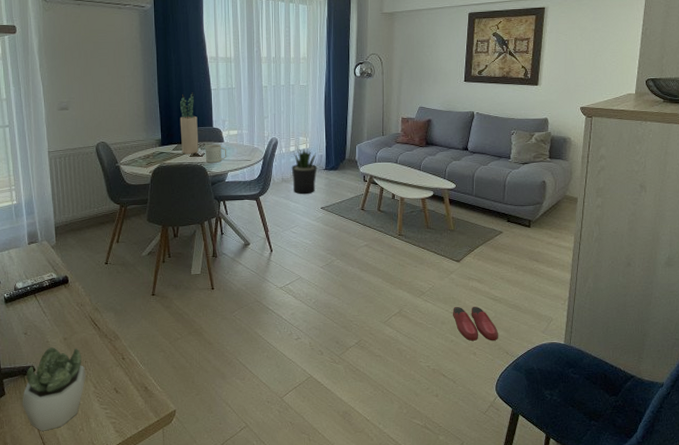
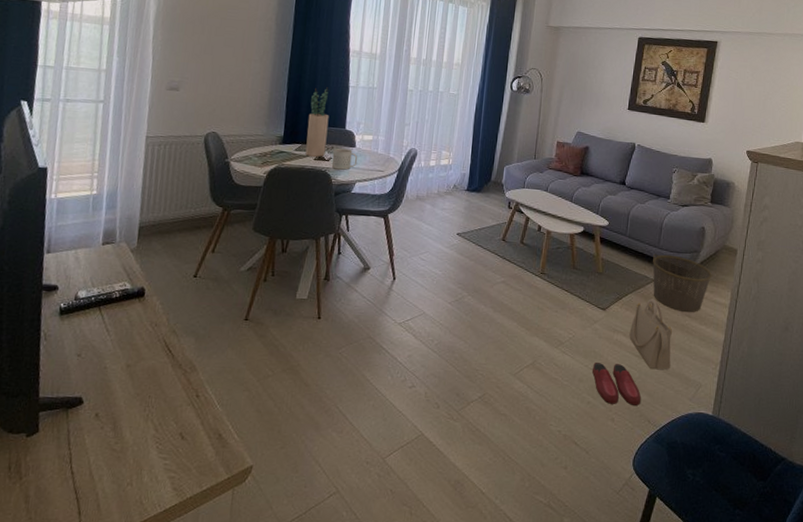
succulent plant: present [22,347,86,431] -> none [58,375,148,483]
planter: present [291,145,317,194] -> none [428,160,459,216]
handbag: none [483,248,523,309] -> present [629,298,673,370]
basket: none [499,208,556,257] -> present [652,254,713,312]

